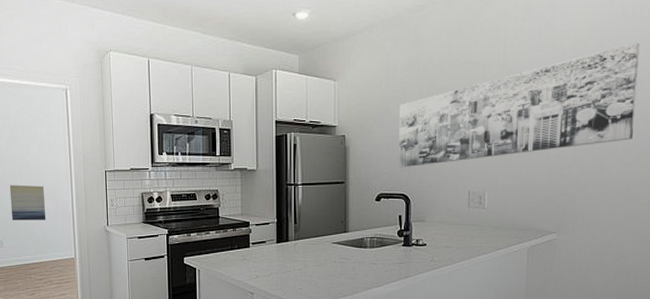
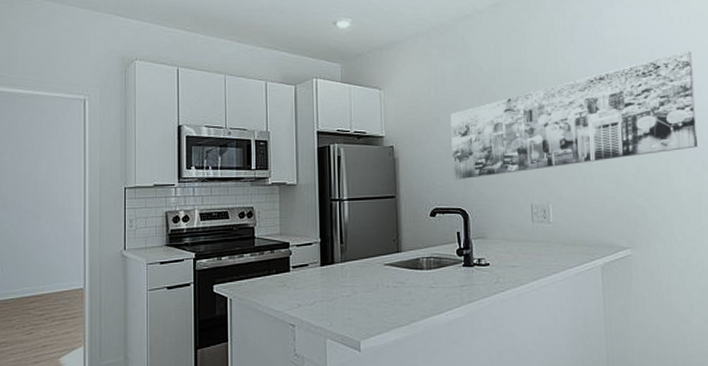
wall art: present [9,185,46,221] -> none [11,204,53,246]

